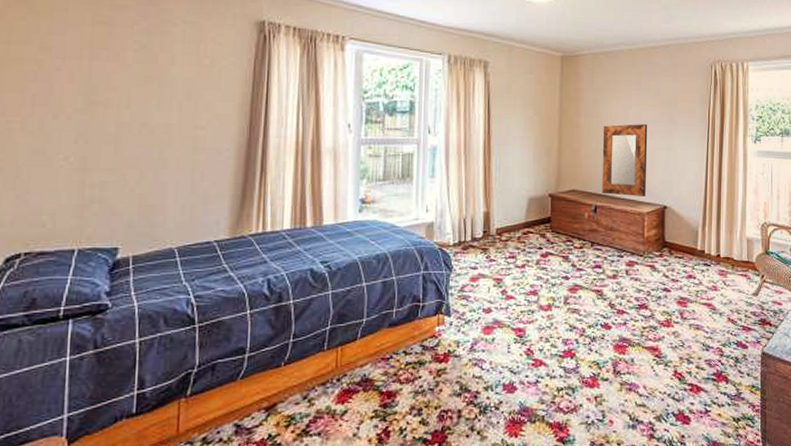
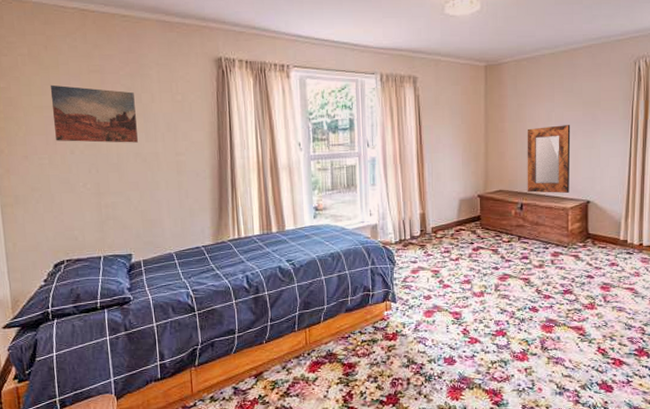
wall art: none [35,33,149,111] -> present [50,84,138,143]

